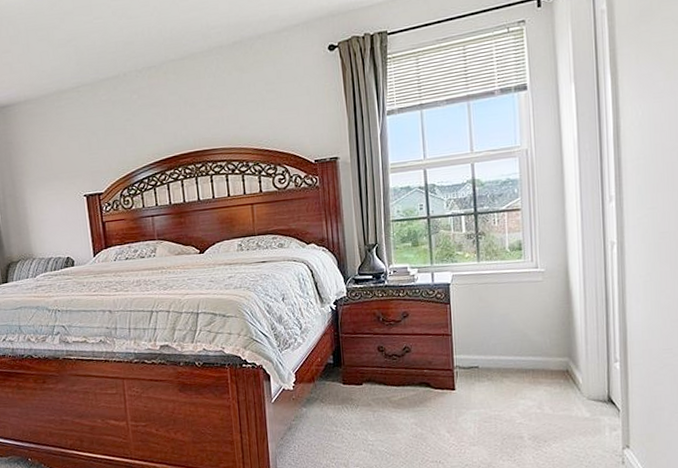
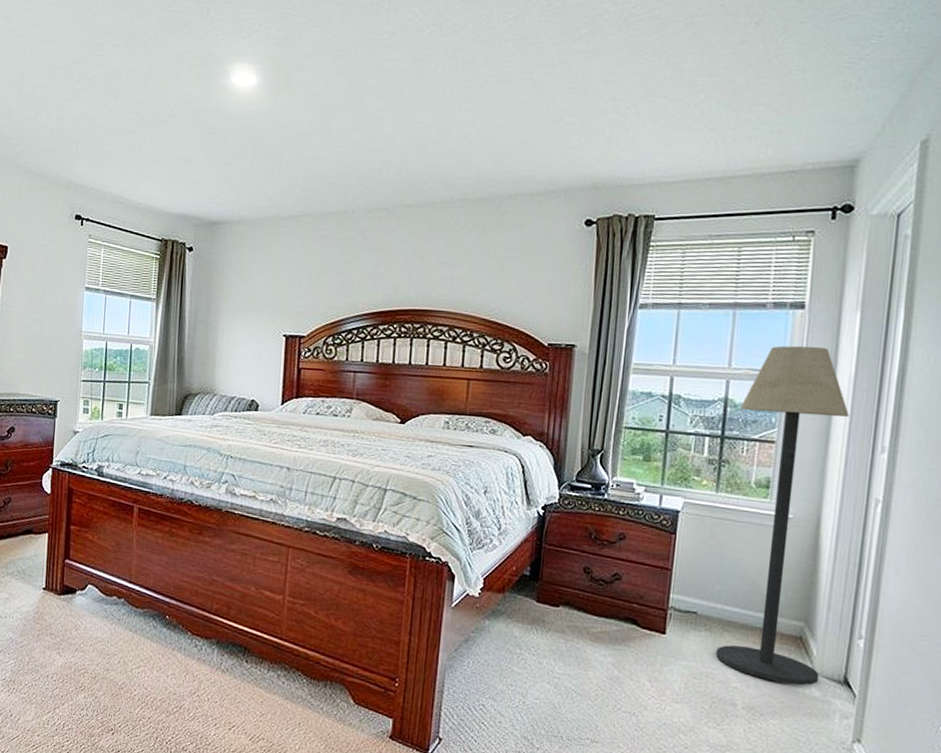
floor lamp: none [486,120,588,412] -> present [716,345,849,686]

